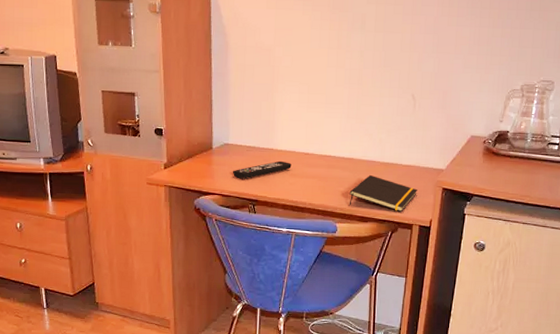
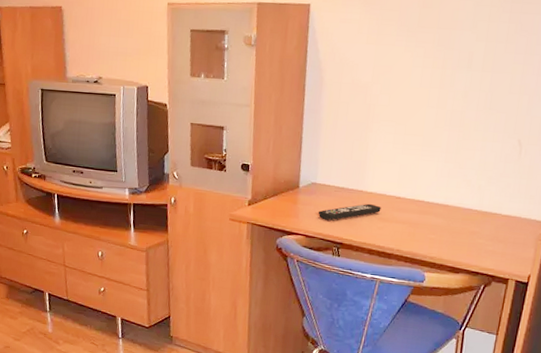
notepad: present [349,174,417,211] -> none [439,223,517,264]

